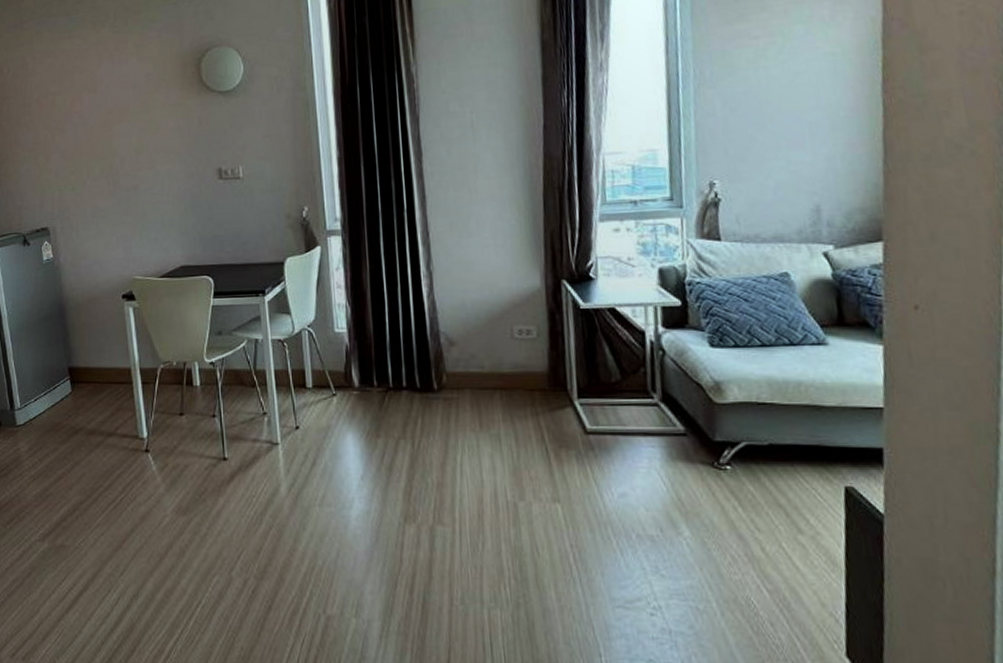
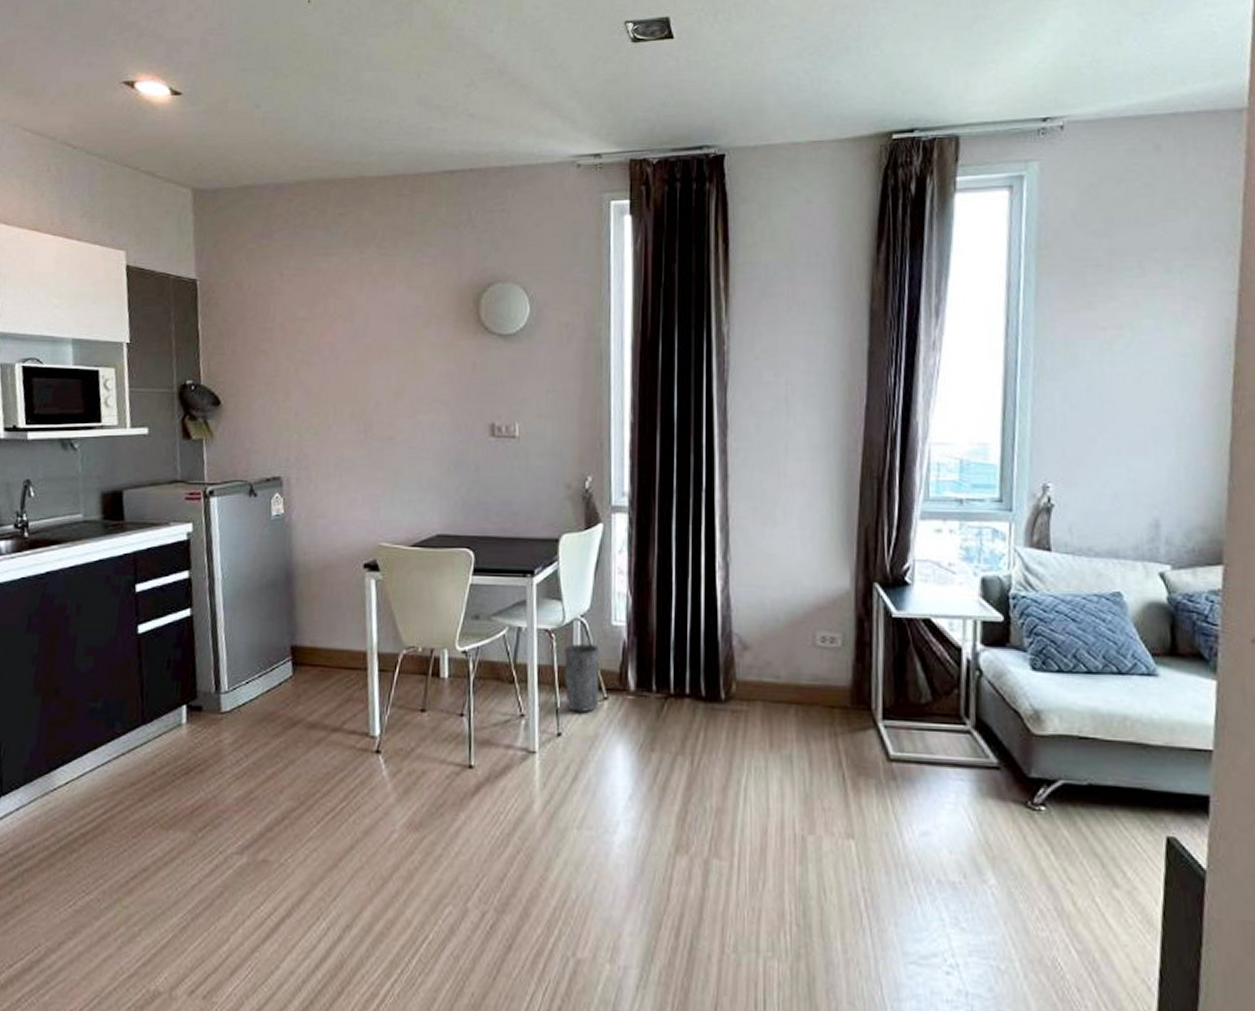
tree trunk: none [296,349,329,407] -> present [564,643,600,712]

